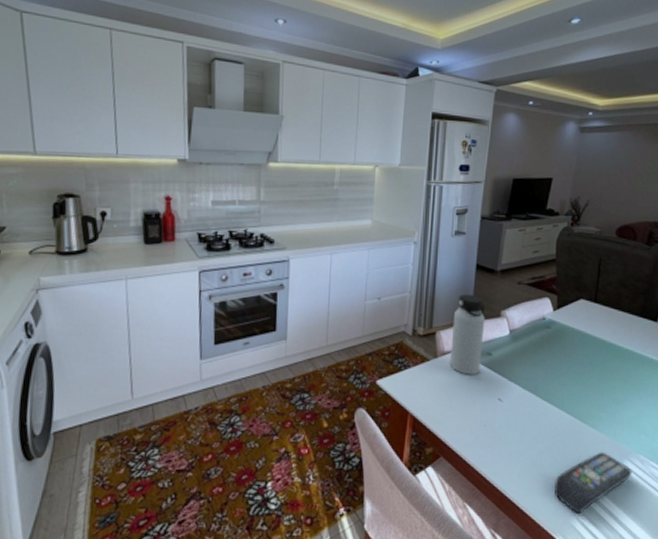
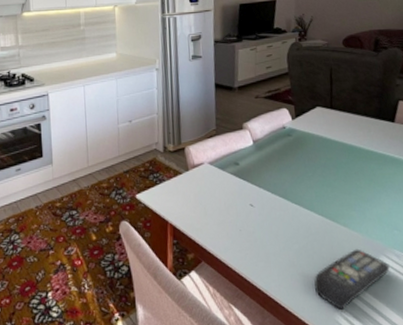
water bottle: present [449,294,485,375] -> none [199,110,230,185]

